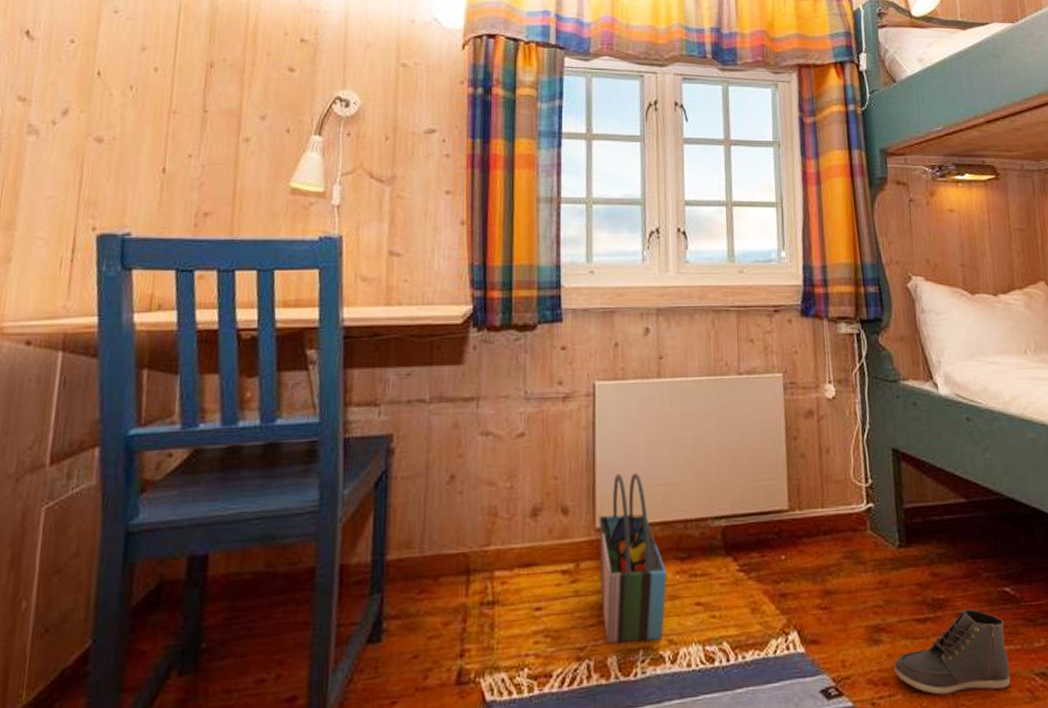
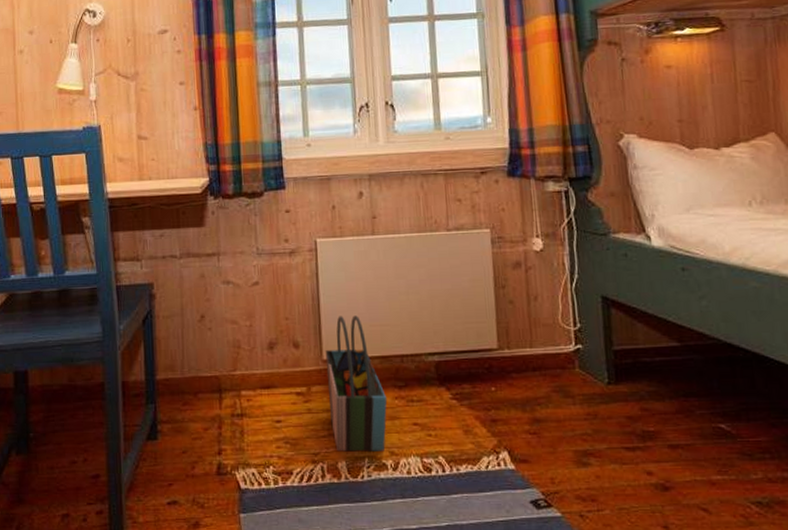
sneaker: present [893,609,1011,695] -> none [602,441,724,513]

